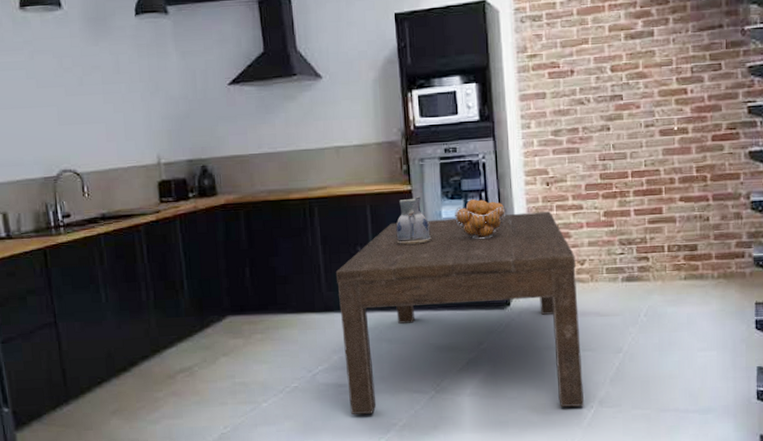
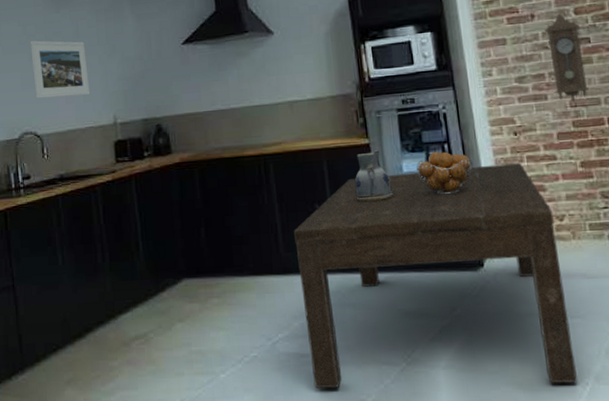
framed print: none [67,74,133,136] -> present [30,40,91,99]
pendulum clock: none [582,70,618,156] -> present [544,13,590,102]

